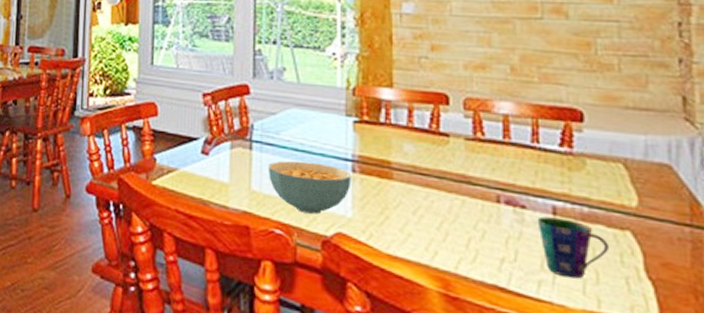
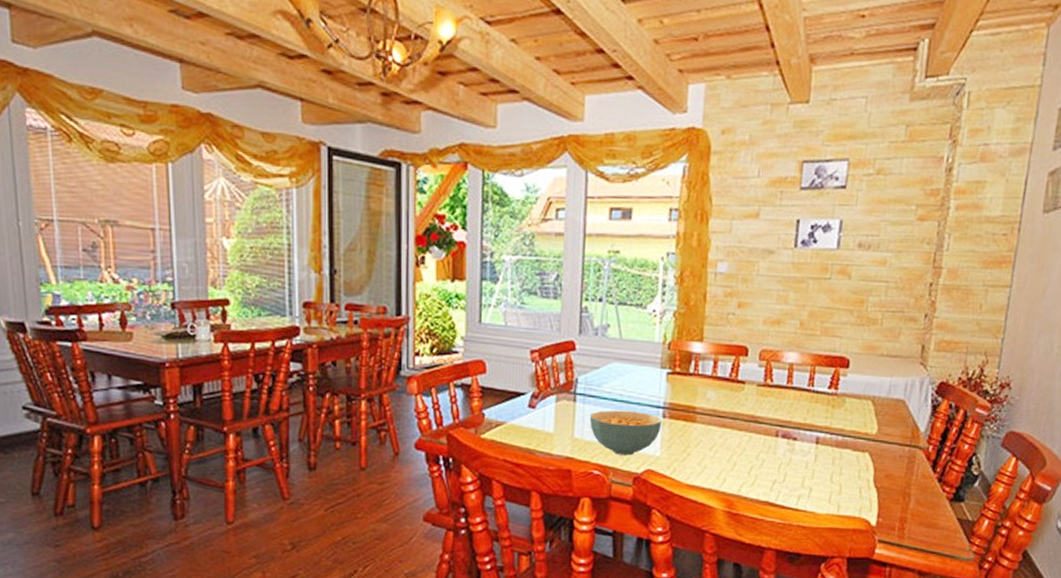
cup: present [537,216,610,279] -> none [803,446,853,491]

